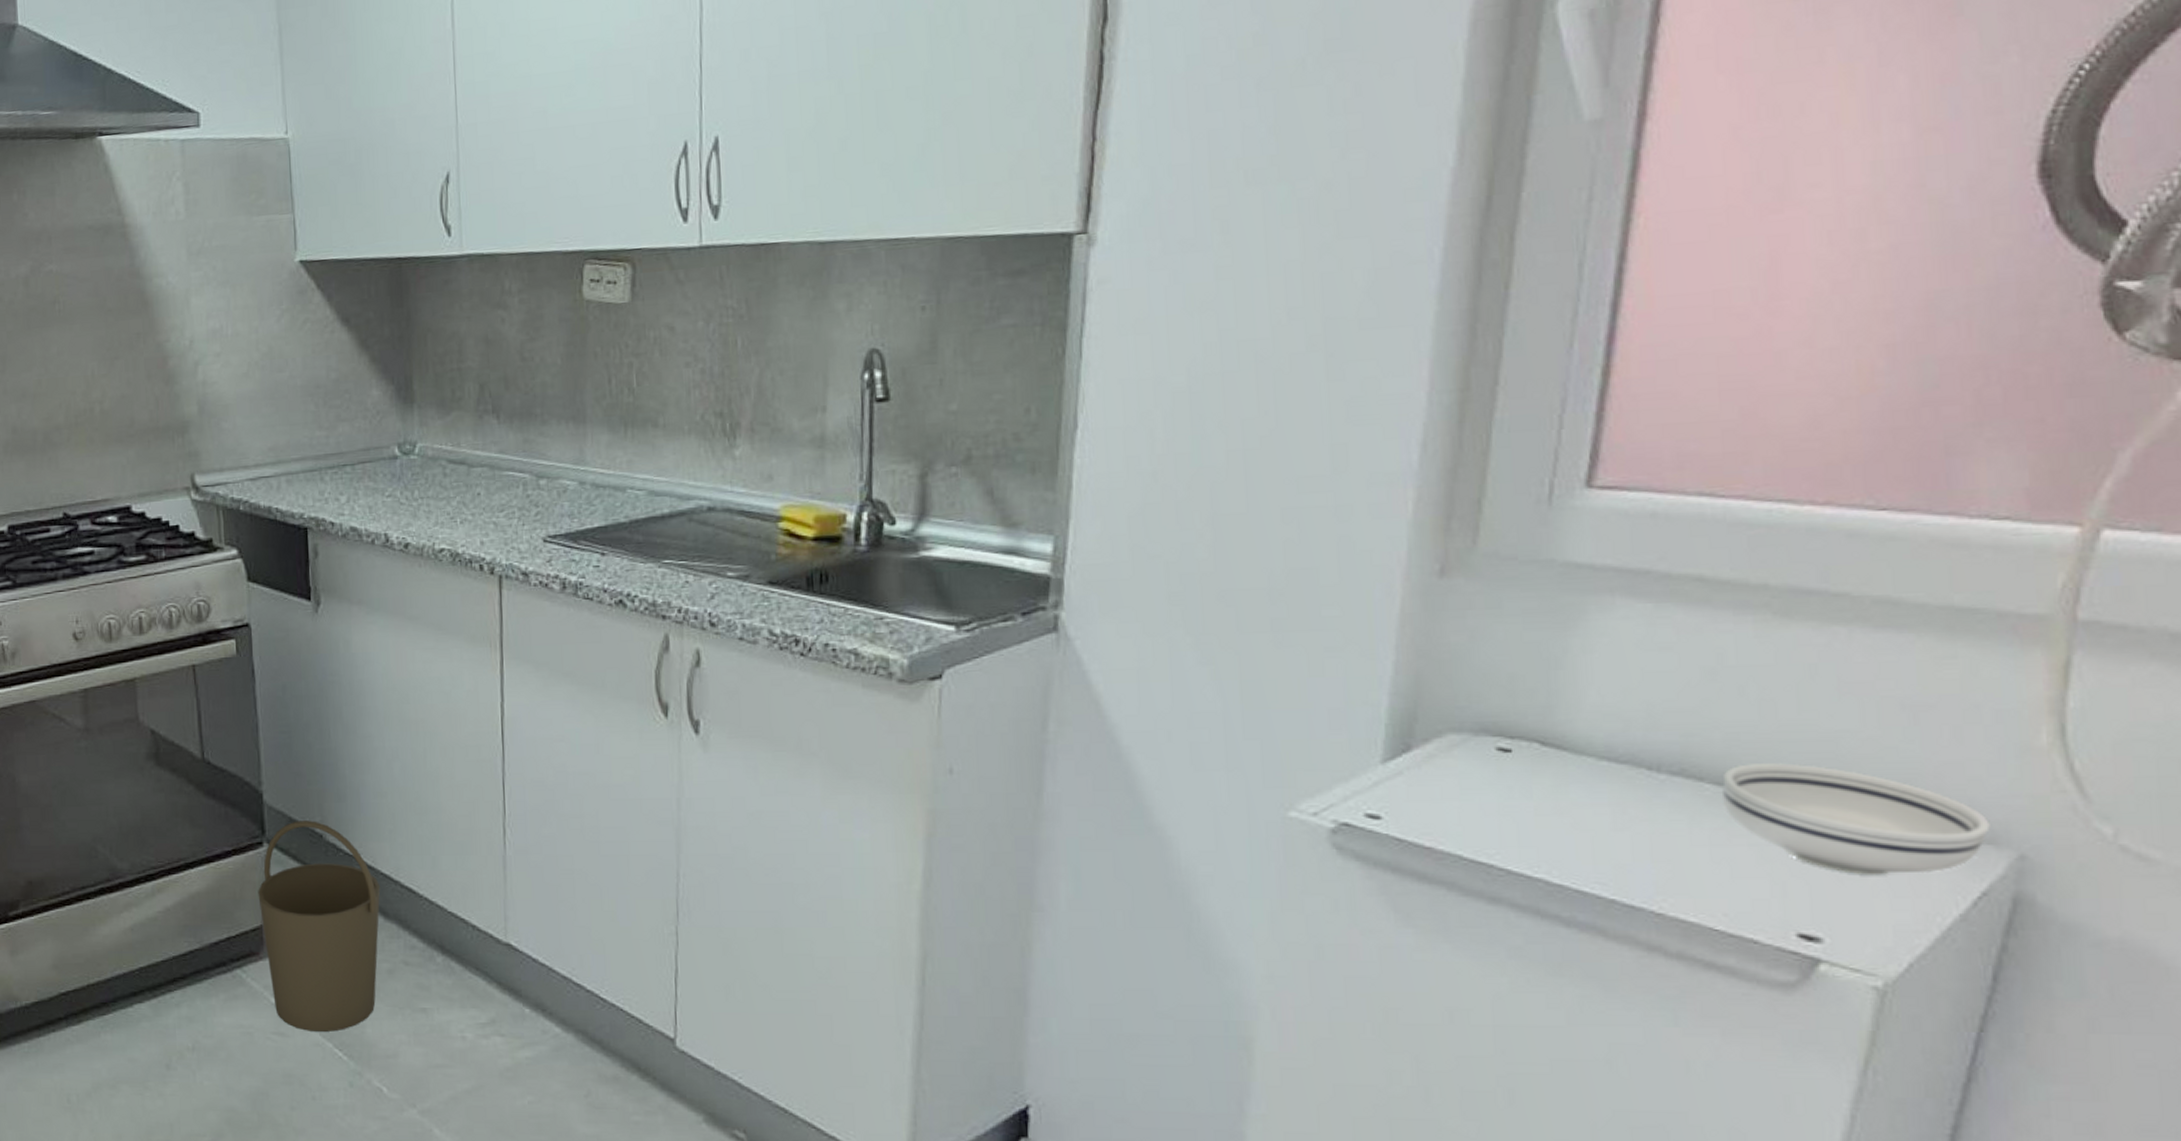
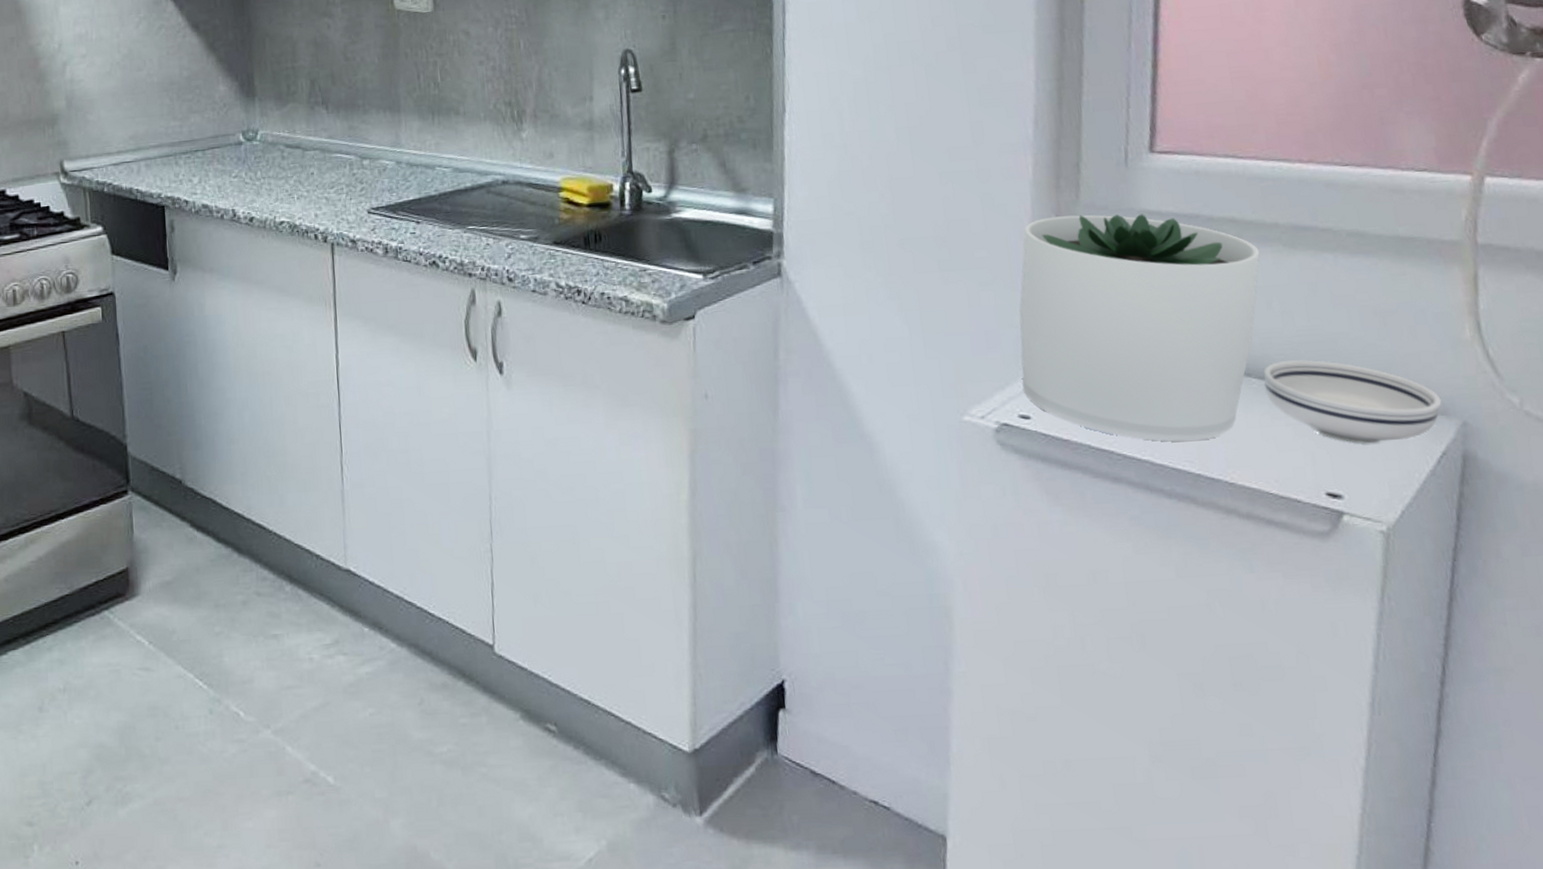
bucket: present [258,821,381,1032] -> none [123,468,235,664]
planter: none [1373,566,1735,859] -> present [1019,214,1260,442]

